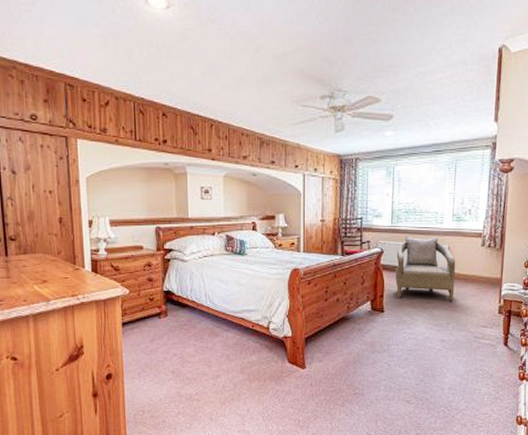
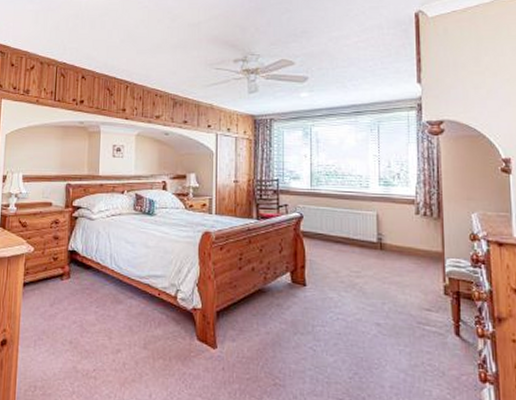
armchair: present [395,236,456,302] -> none [318,200,388,278]

